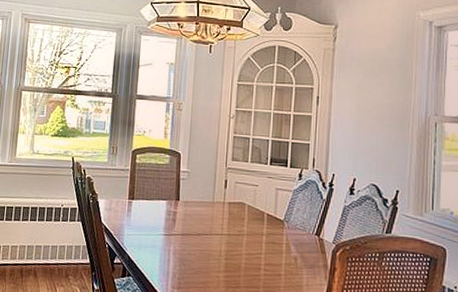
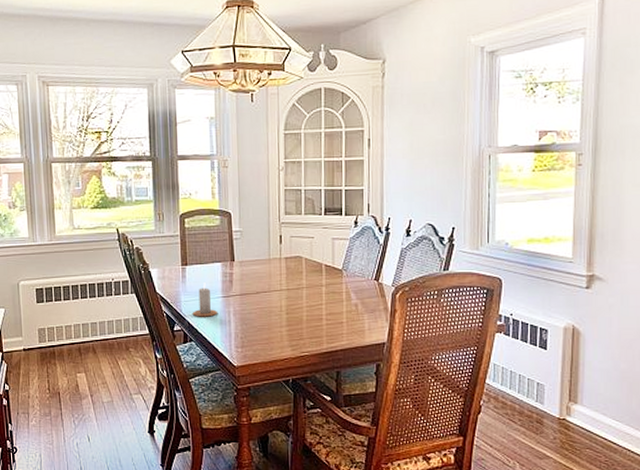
candle: none [134,218,158,253] -> present [193,282,217,317]

